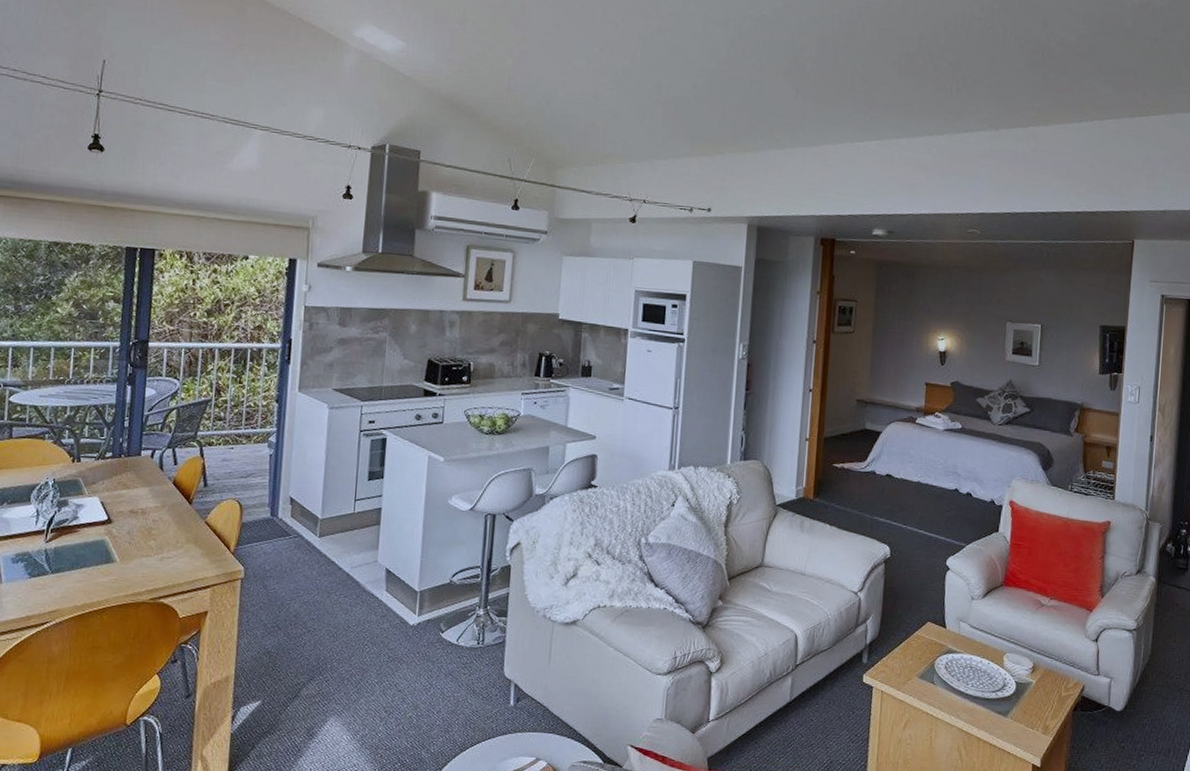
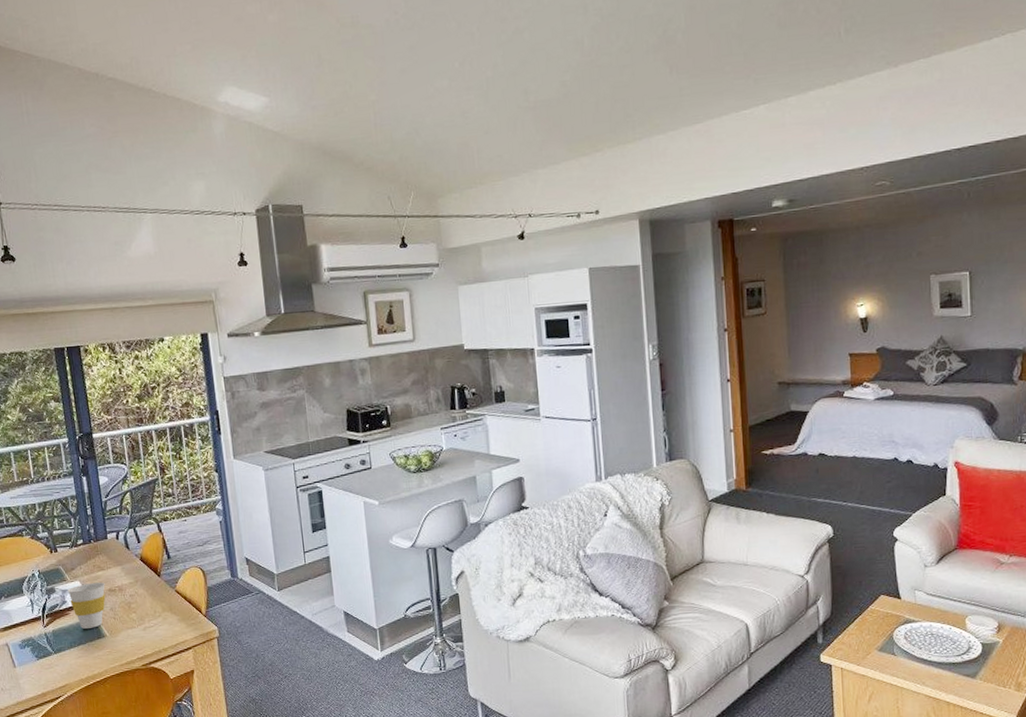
cup: none [82,500,127,551] -> present [67,582,106,629]

